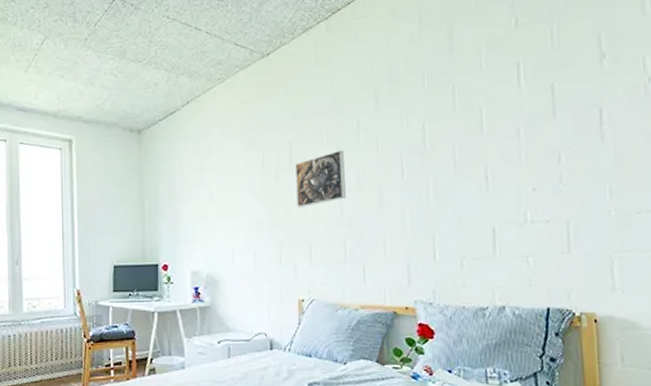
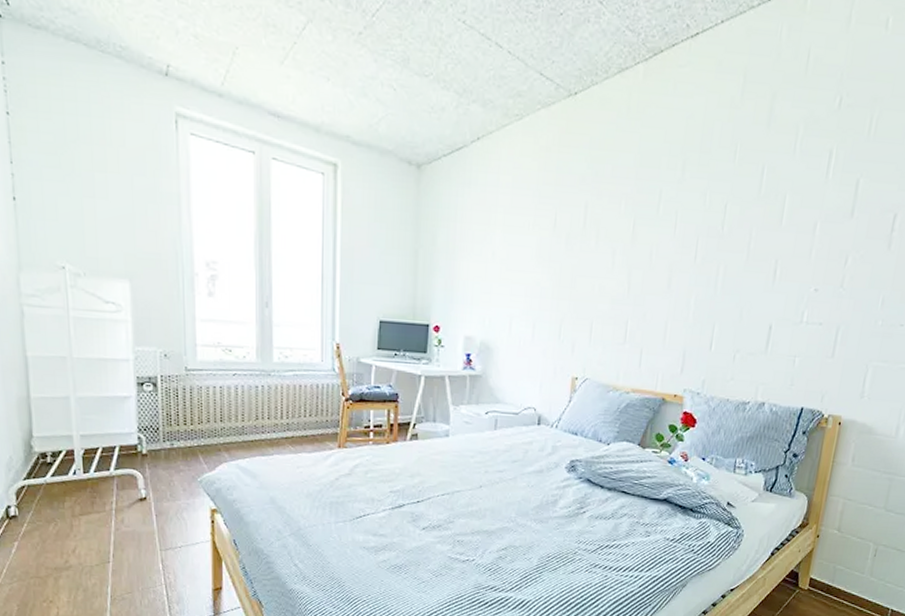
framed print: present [295,150,346,207] -> none [584,221,641,280]

